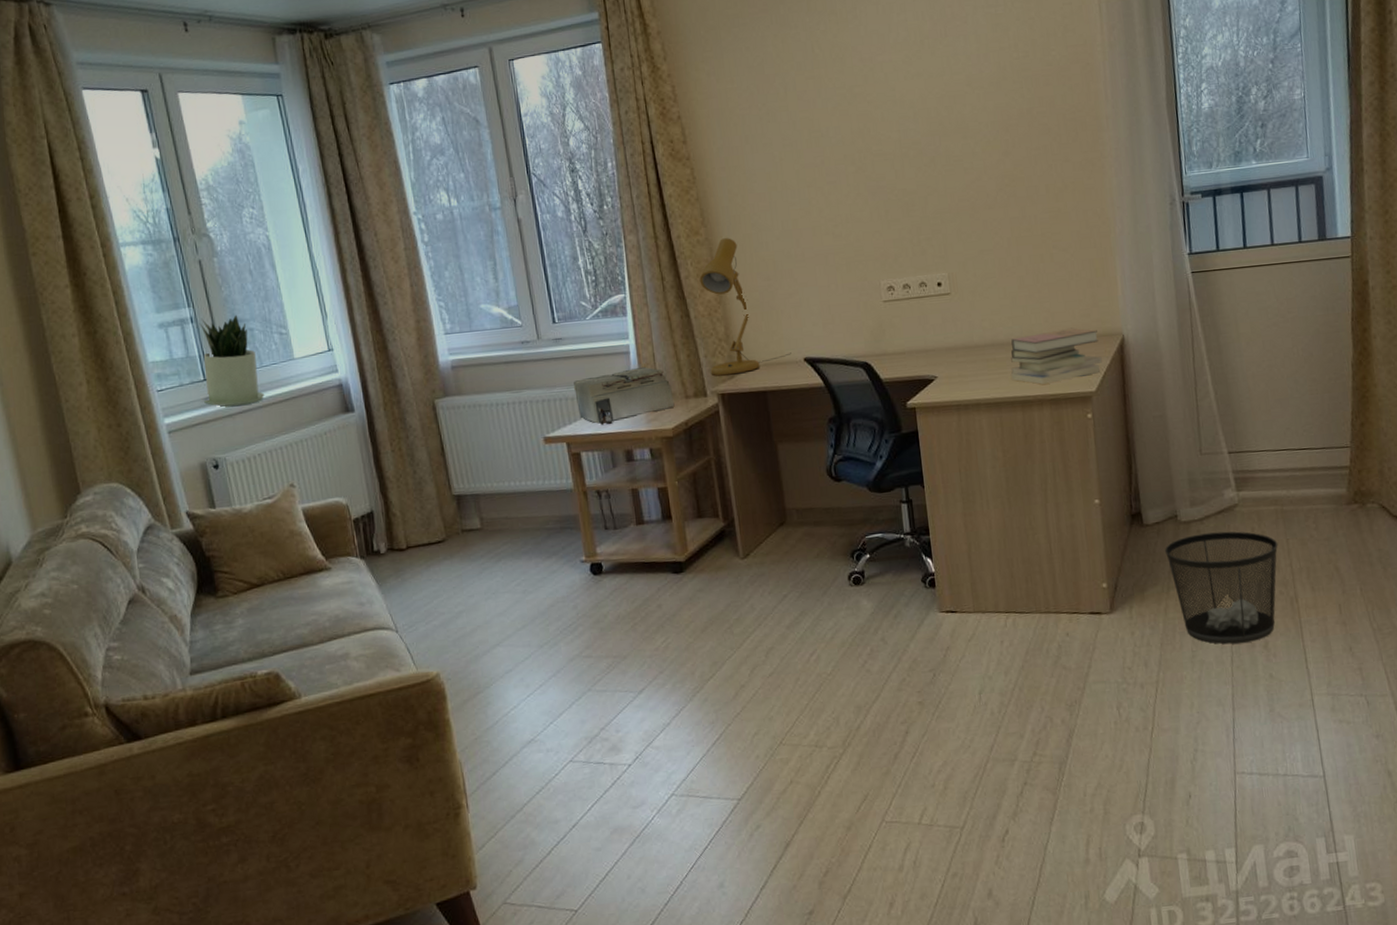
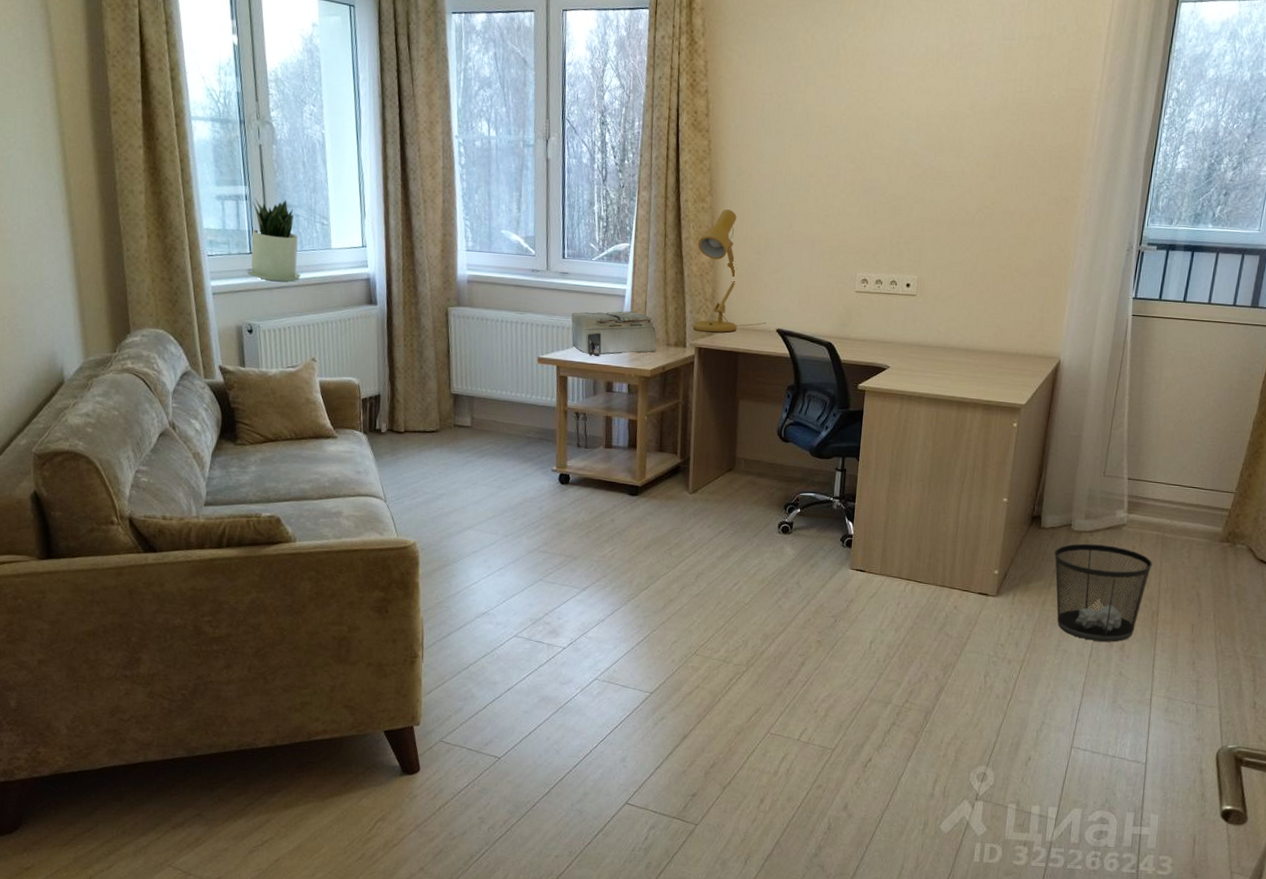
books: present [1010,327,1102,385] -> none [953,344,1038,391]

